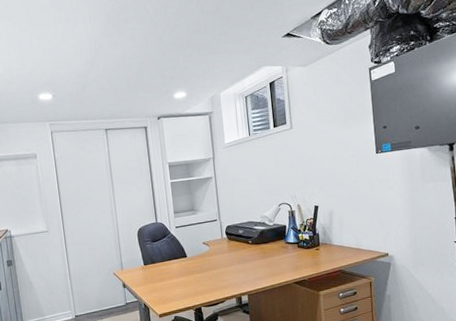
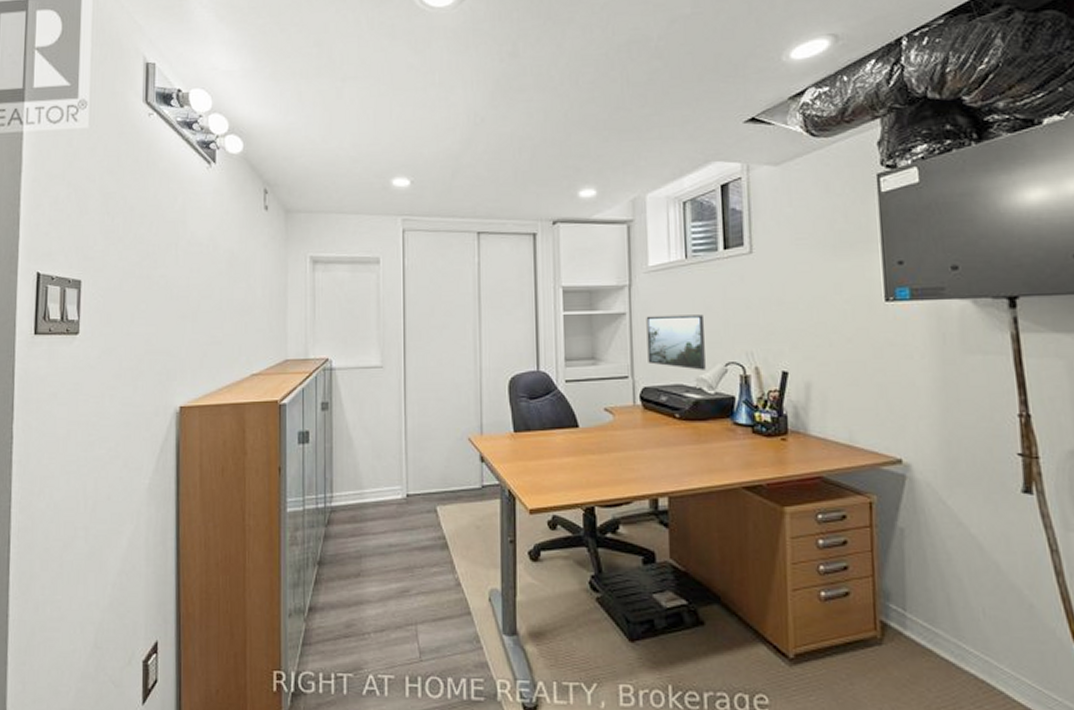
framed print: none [226,173,267,211] -> present [646,314,706,370]

